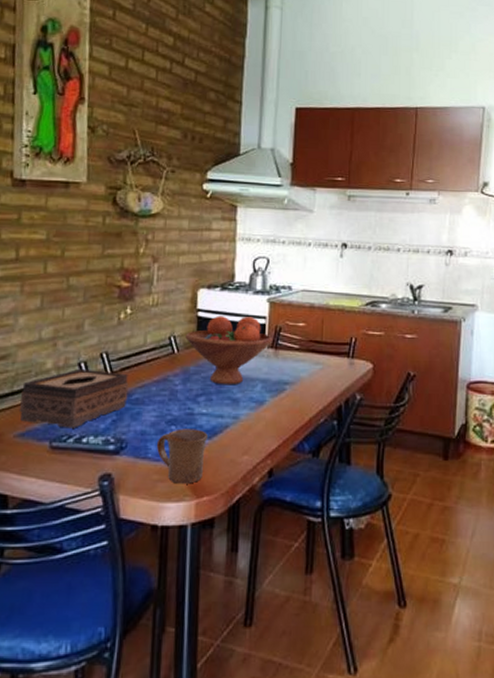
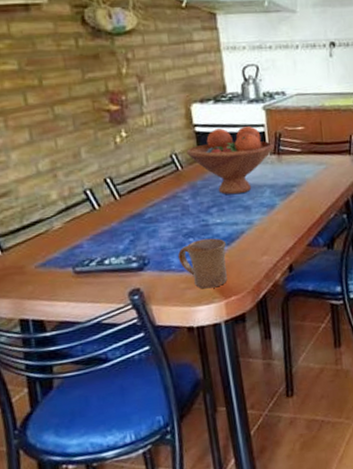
tissue box: present [20,368,129,428] -> none [31,195,141,253]

